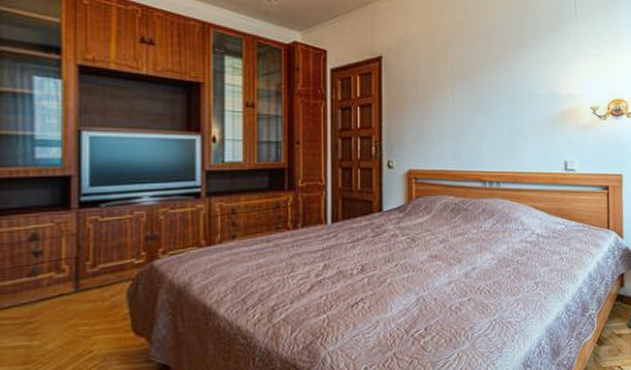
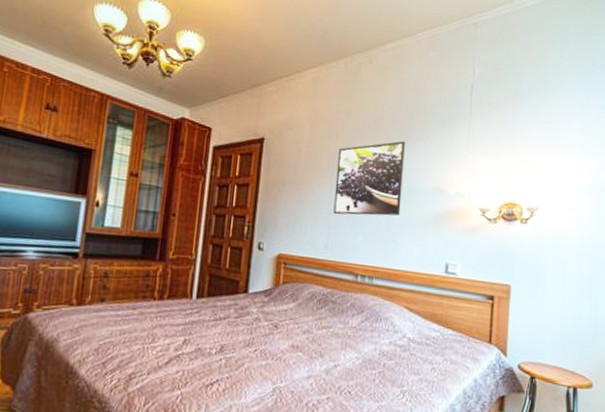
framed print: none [456,49,520,126] -> present [333,141,405,216]

